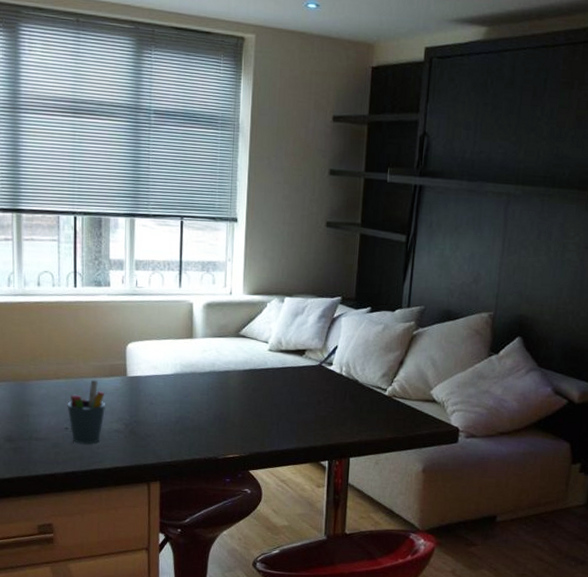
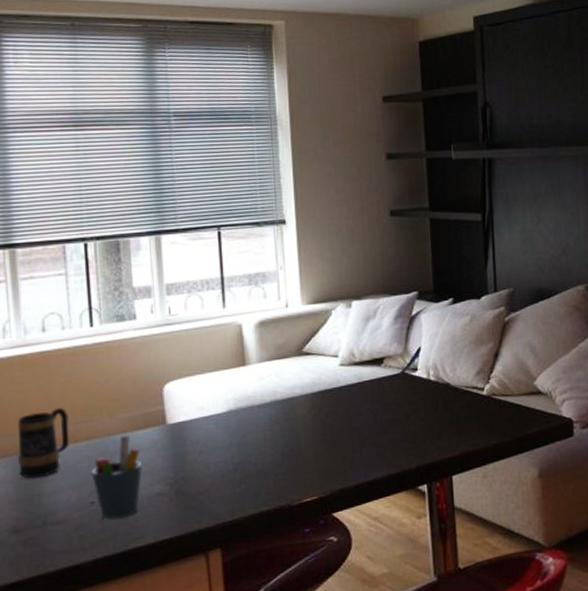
mug: none [14,349,53,402] -> present [17,408,70,479]

